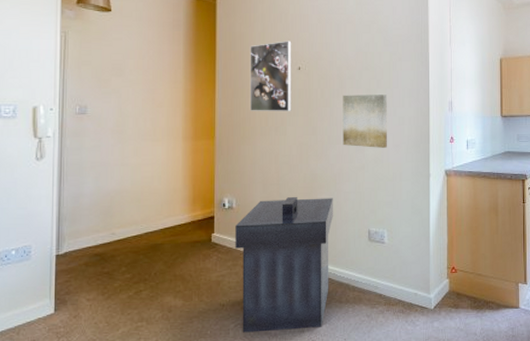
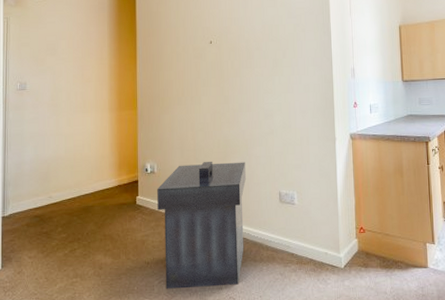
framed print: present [249,41,292,111] -> none [166,17,205,83]
wall art: present [343,95,387,148] -> none [251,64,294,114]

